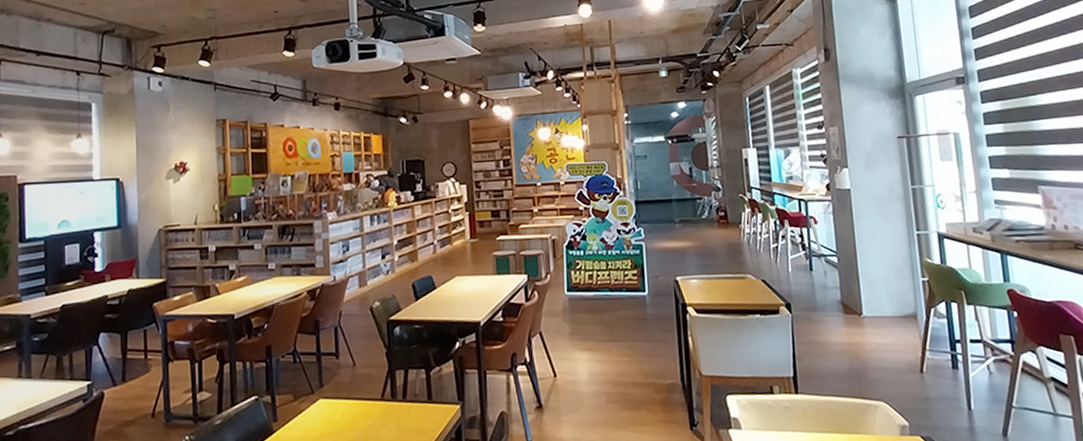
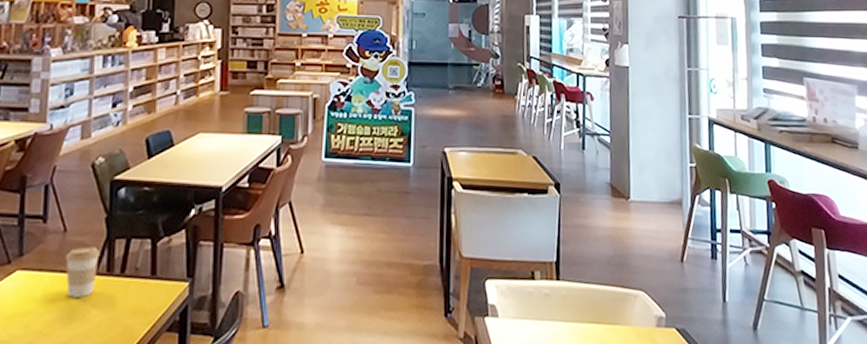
coffee cup: none [356,377,384,421] -> present [65,246,100,298]

